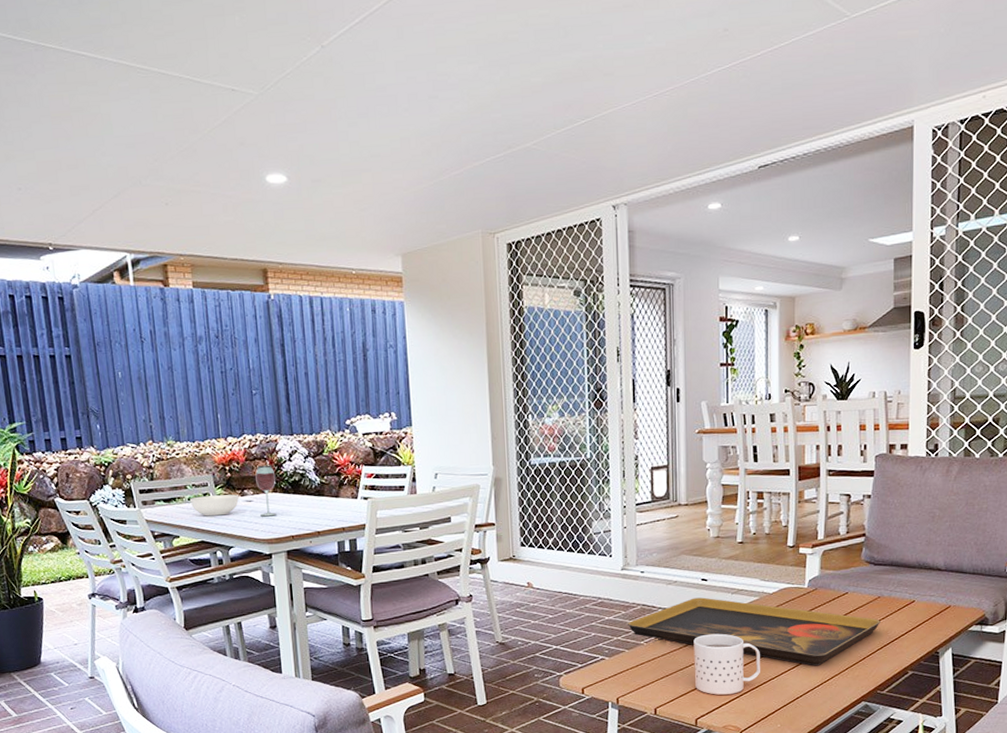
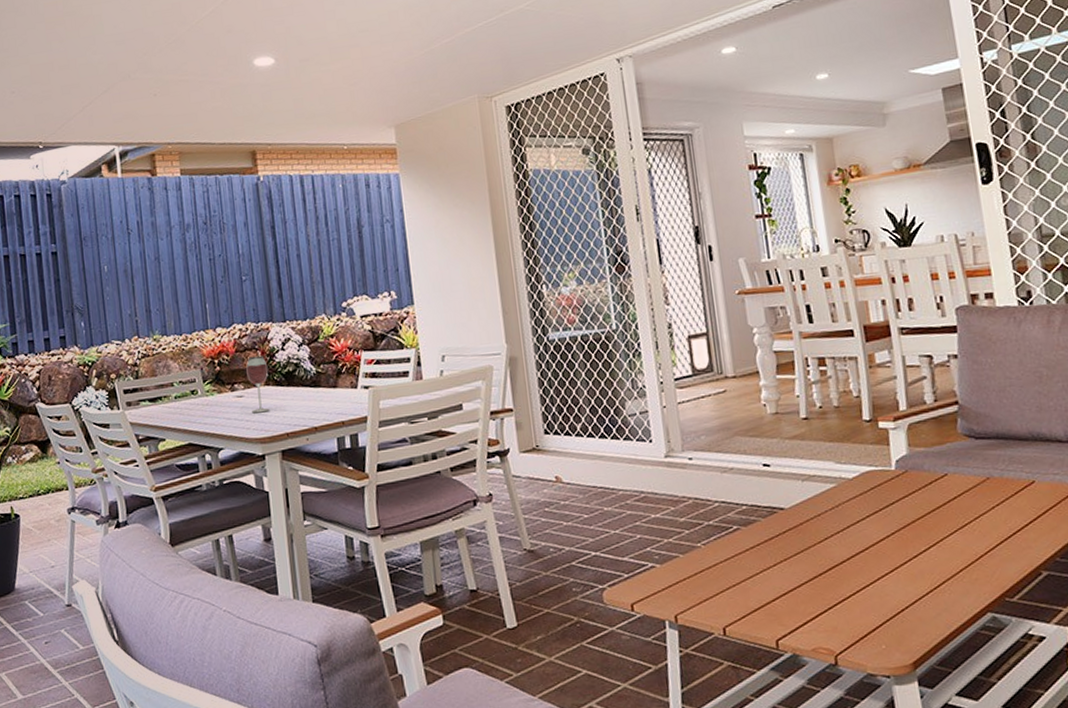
bowl: present [189,494,240,517] -> none [176,390,230,416]
decorative tray: present [628,597,880,666] -> none [679,486,995,569]
mug: present [693,633,761,695] -> none [762,530,851,609]

